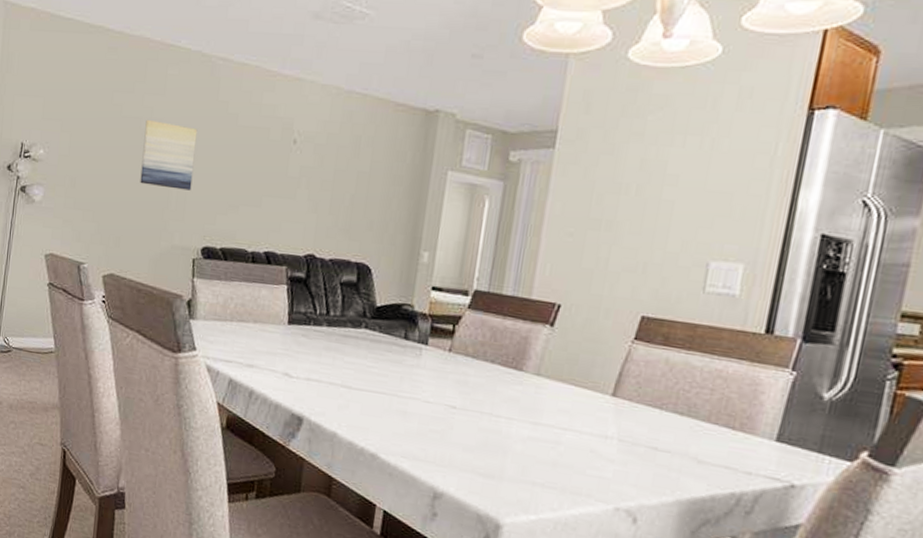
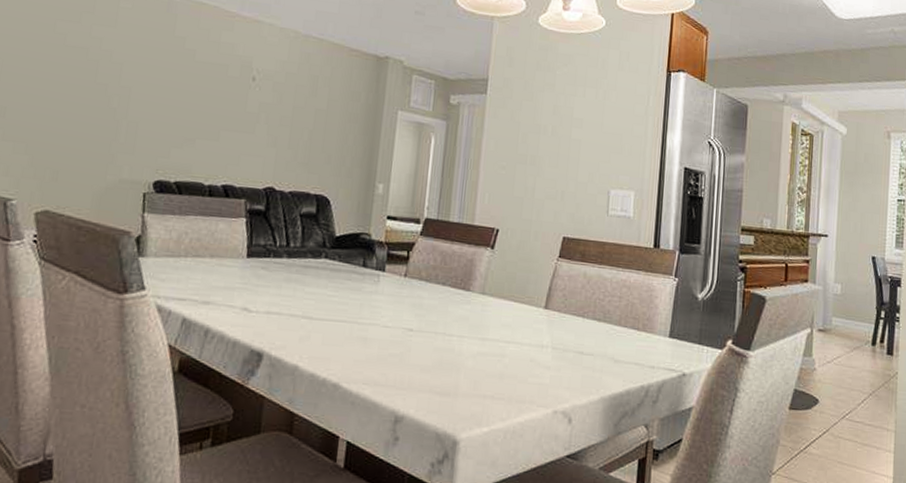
wall art: present [140,119,198,191] -> none [84,50,152,123]

